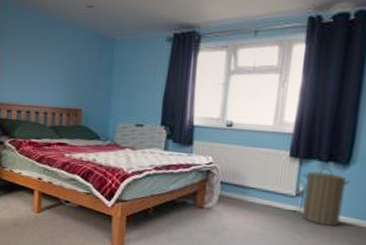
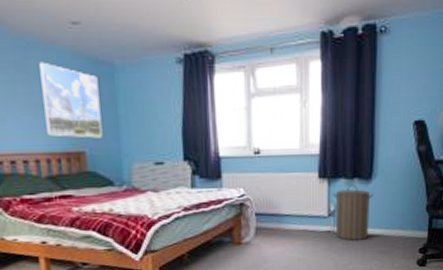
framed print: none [56,36,100,100] -> present [39,61,103,138]

